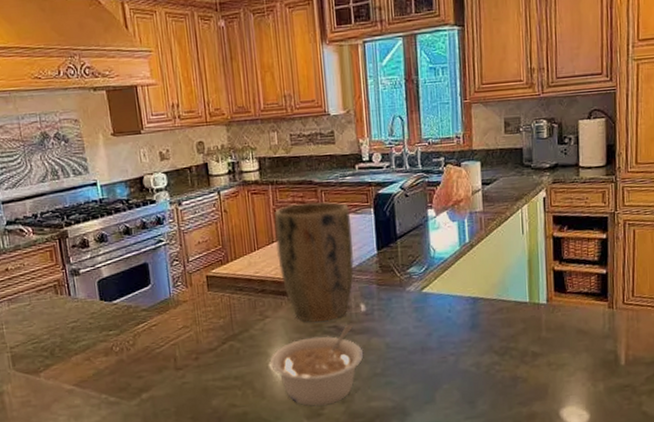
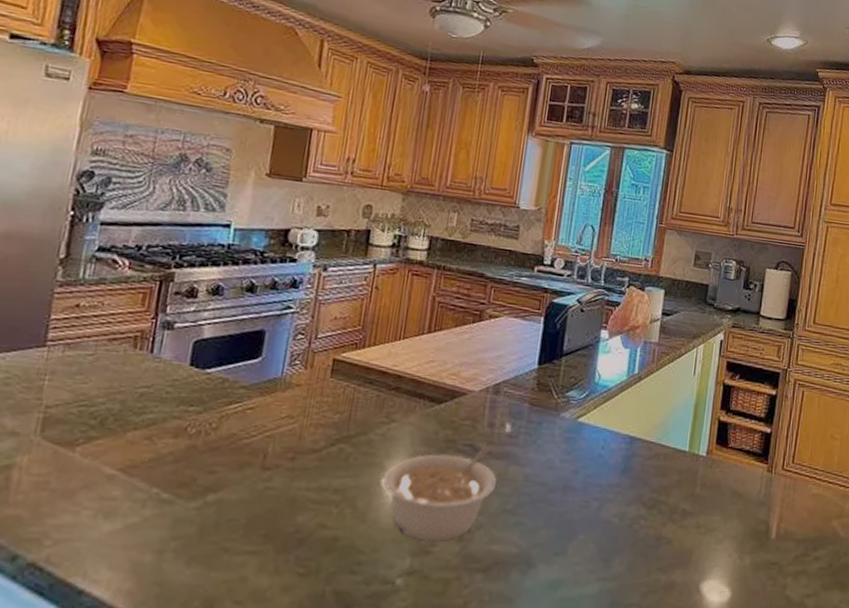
plant pot: present [273,201,354,323] -> none [423,295,519,438]

